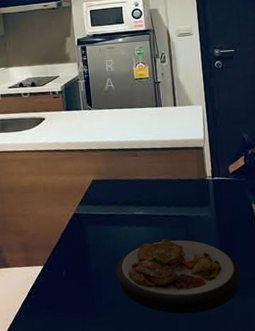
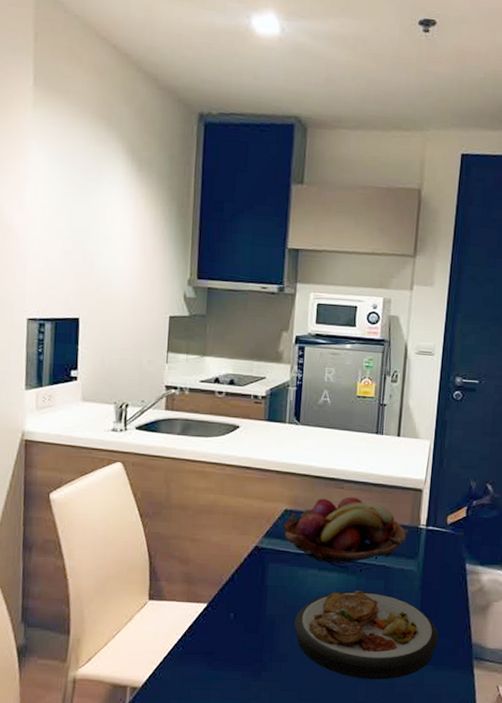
fruit basket: none [93,161,199,223] -> present [283,497,410,569]

